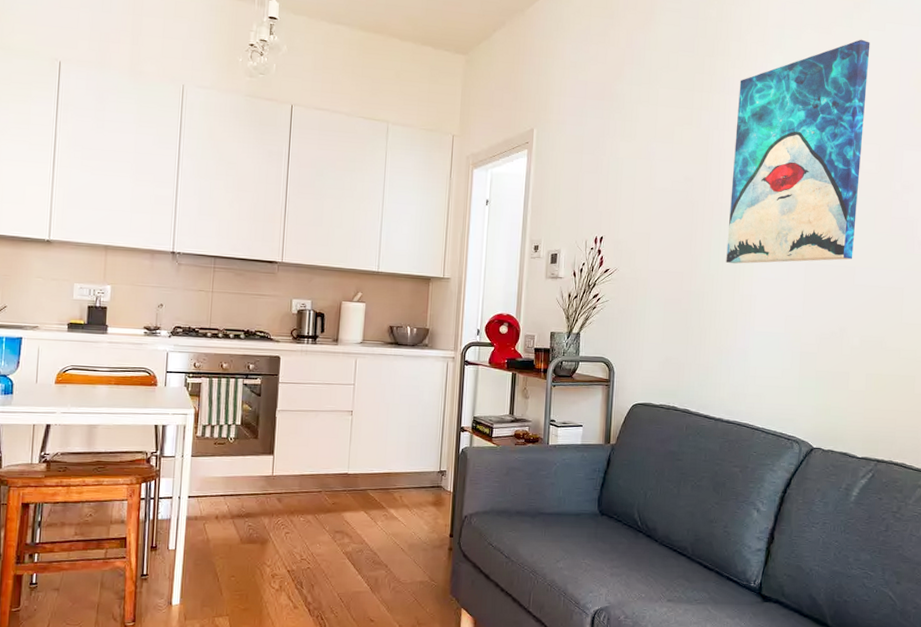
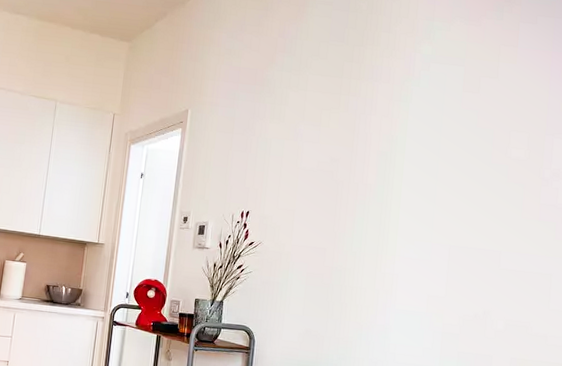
wall art: present [726,39,870,264] -> none [369,31,521,244]

